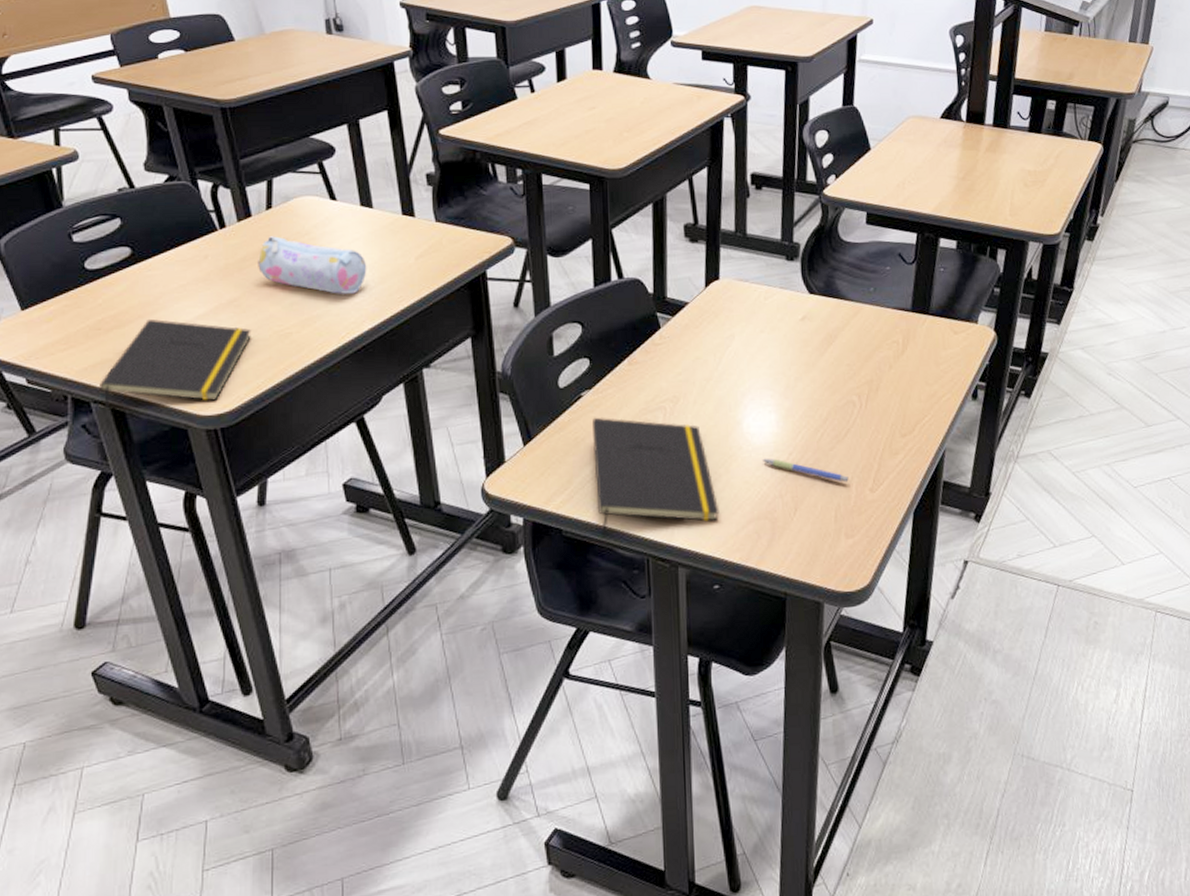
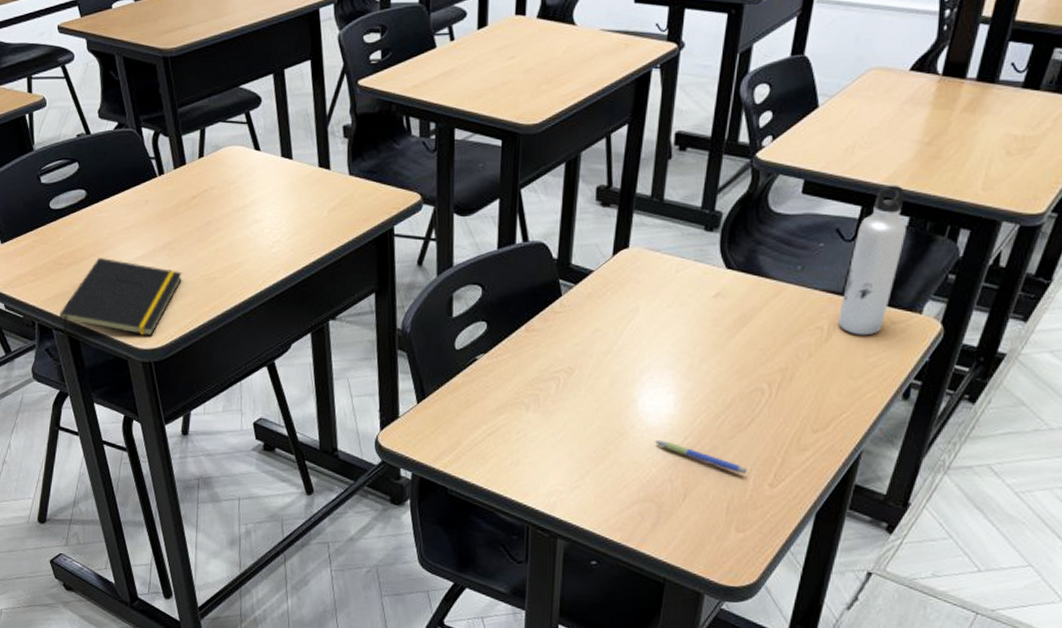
pencil case: present [258,236,367,294] -> none [190,184,285,243]
notepad: present [591,417,720,537] -> none [482,381,605,499]
water bottle: none [910,214,956,346] -> present [838,185,906,336]

